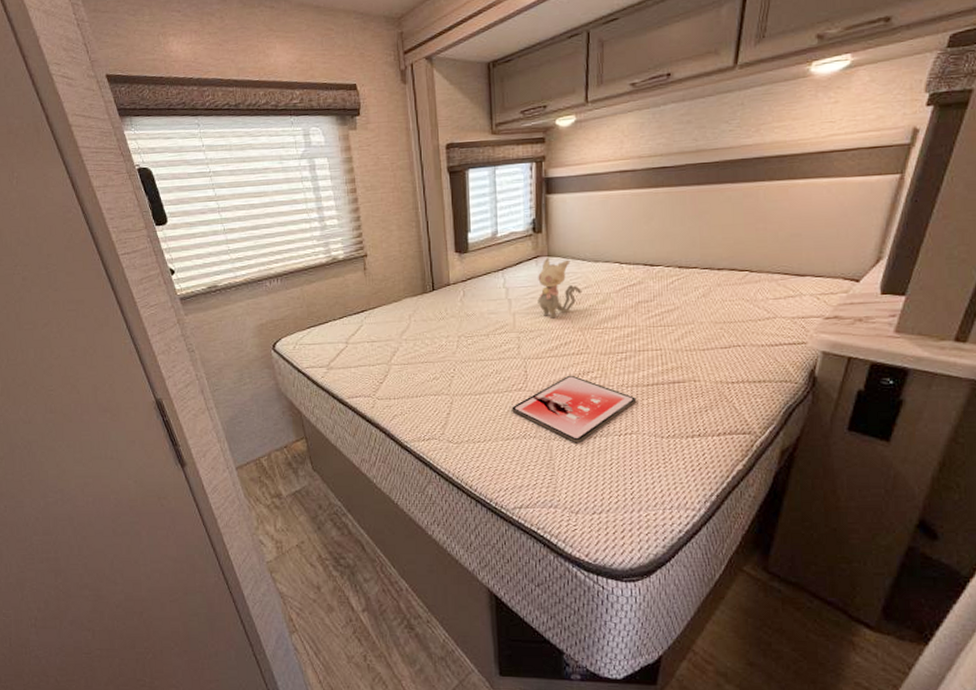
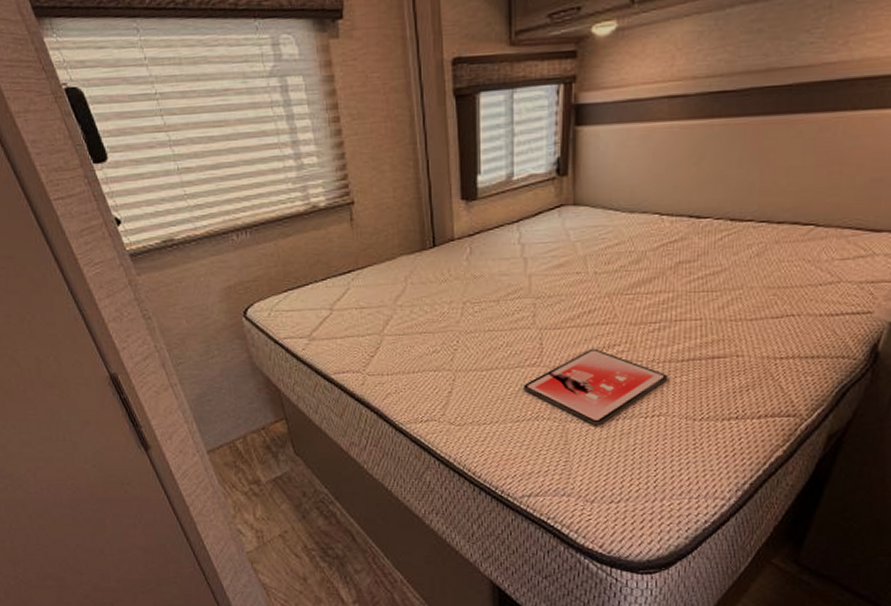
stuffed animal: present [537,258,582,319] -> none [559,207,613,282]

